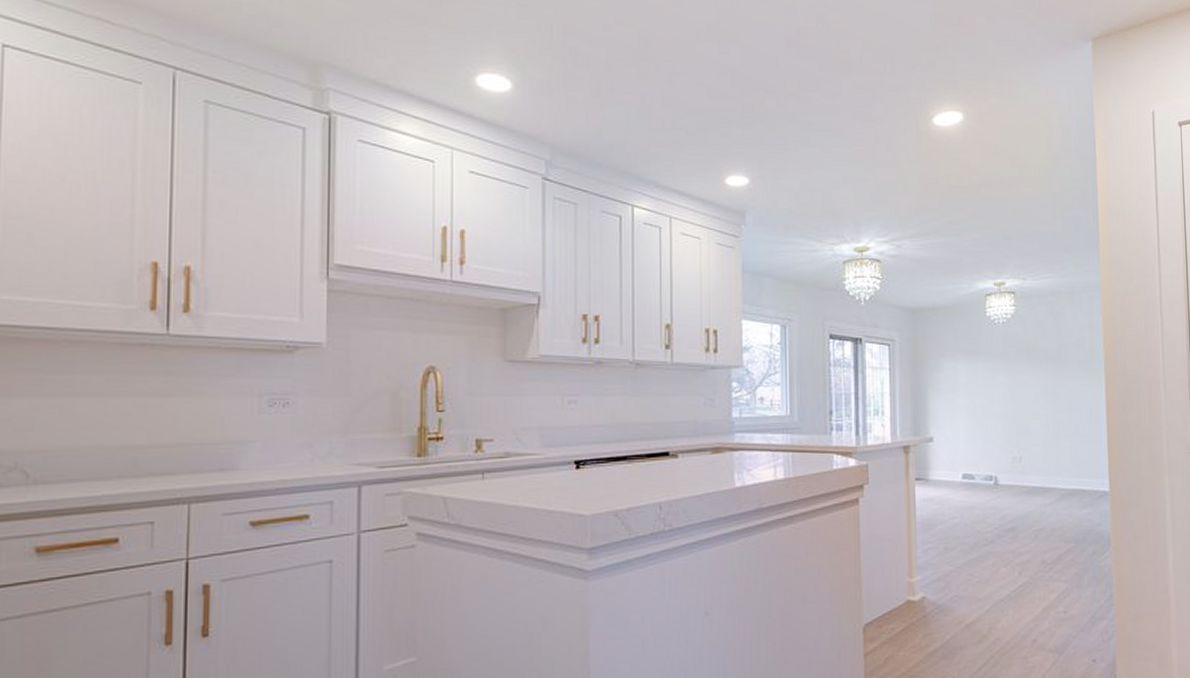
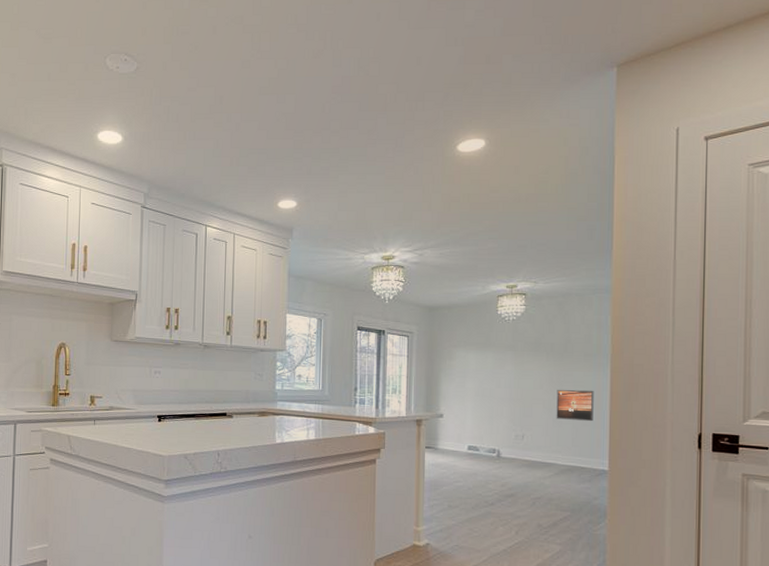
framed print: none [1053,401,1091,437] -> present [556,389,594,422]

